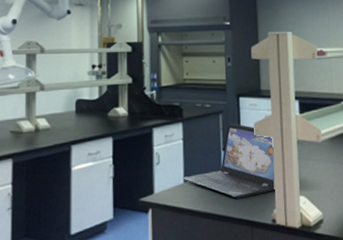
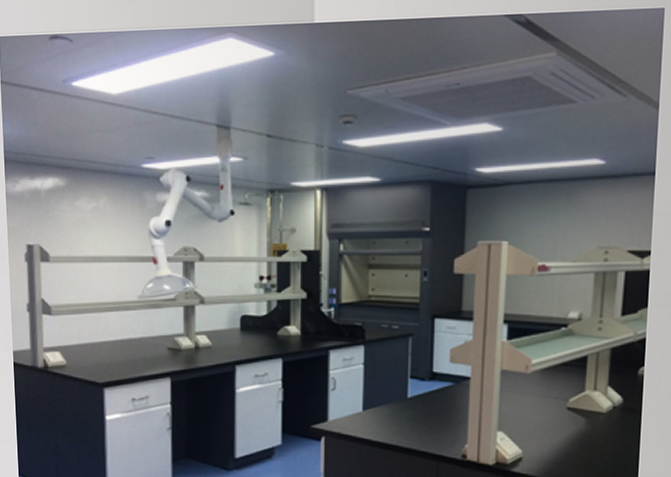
laptop: present [182,123,275,198] -> none [361,347,470,431]

